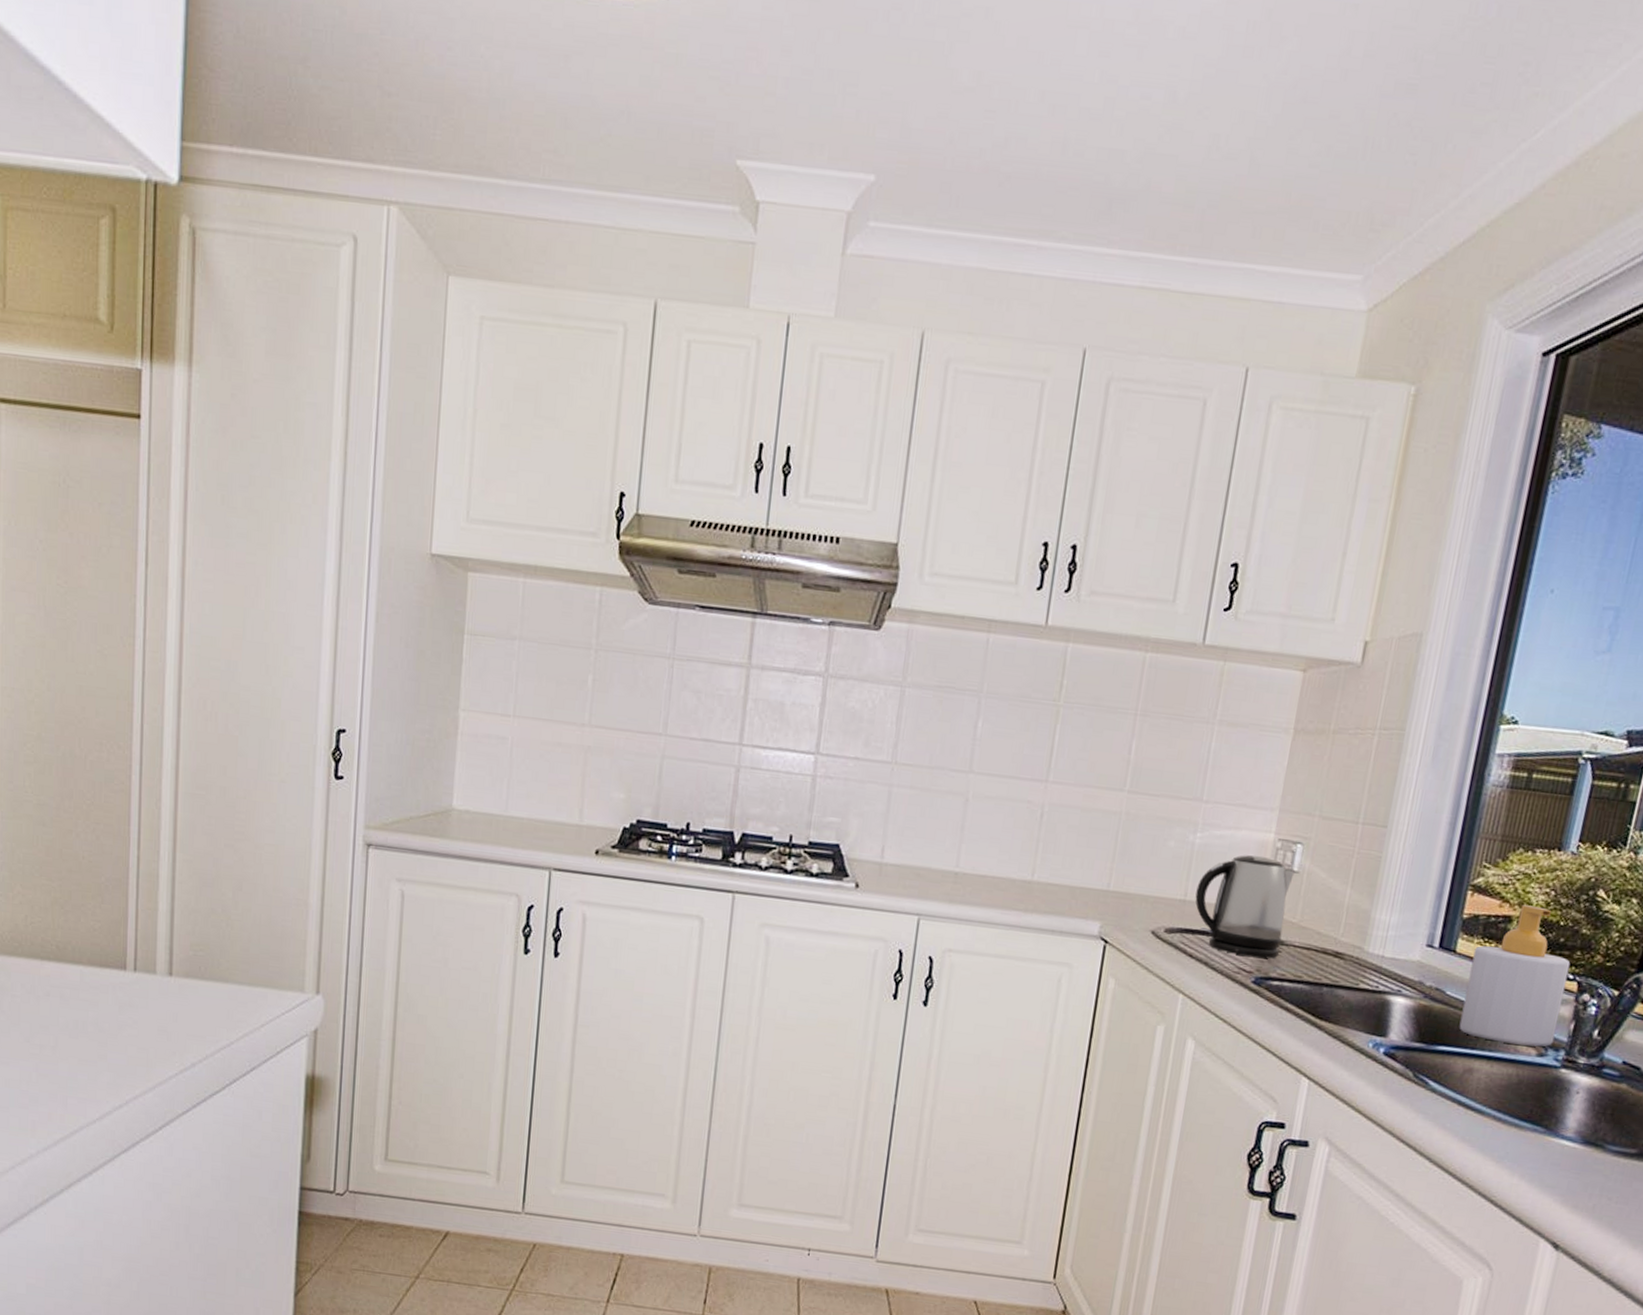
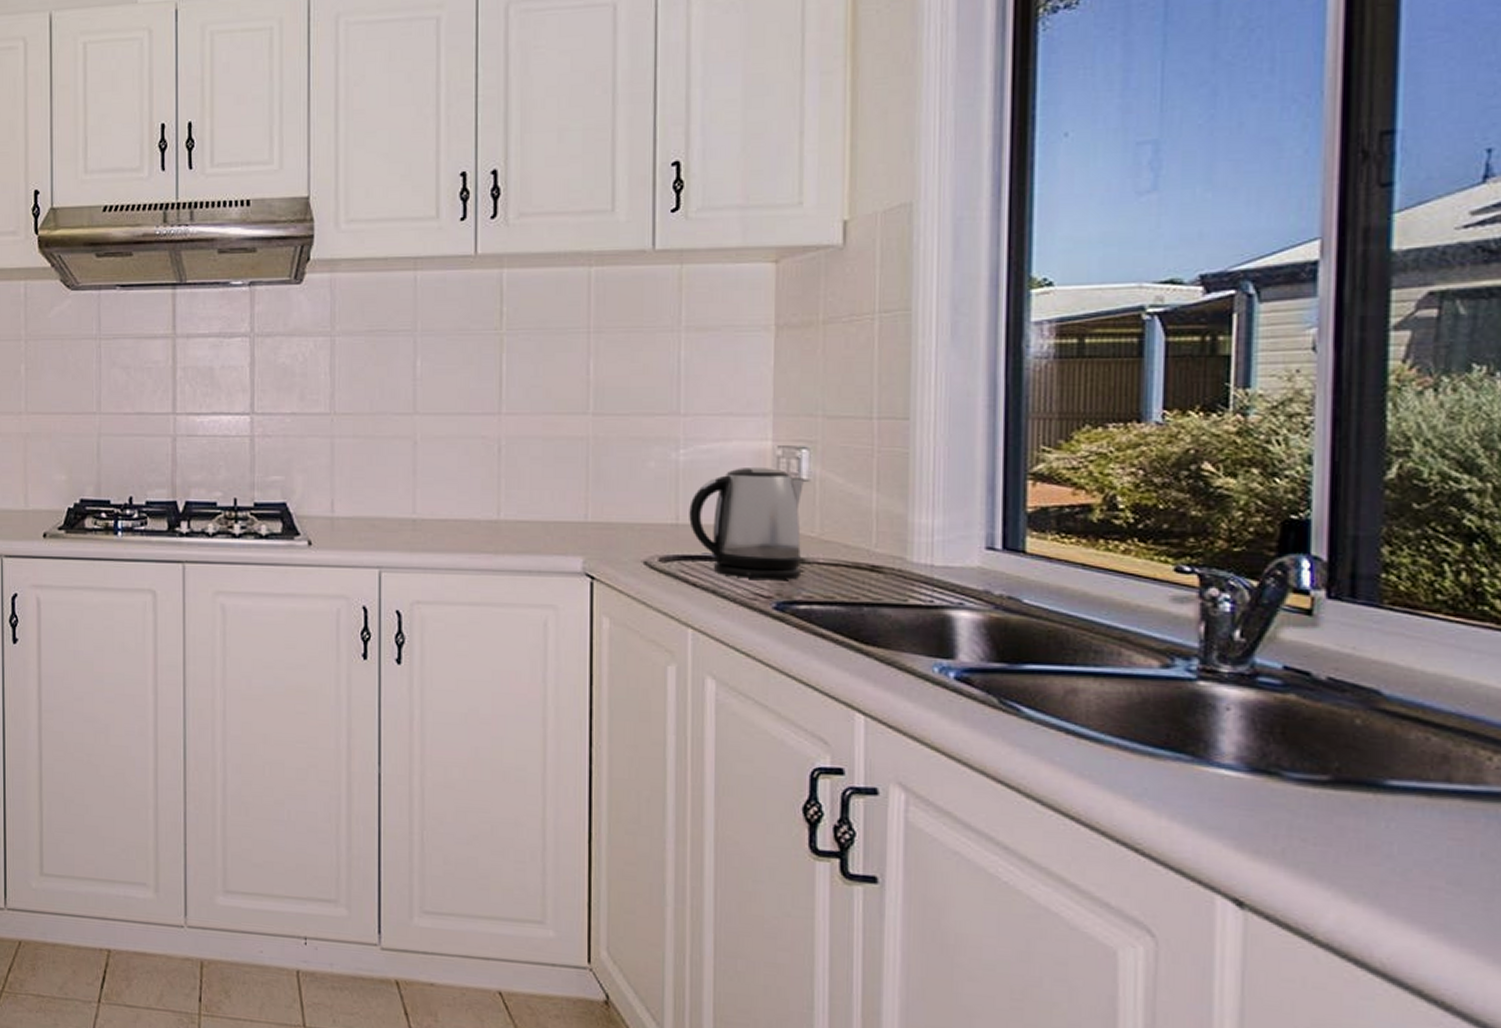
soap bottle: present [1459,905,1571,1047] -> none [1048,490,1183,657]

